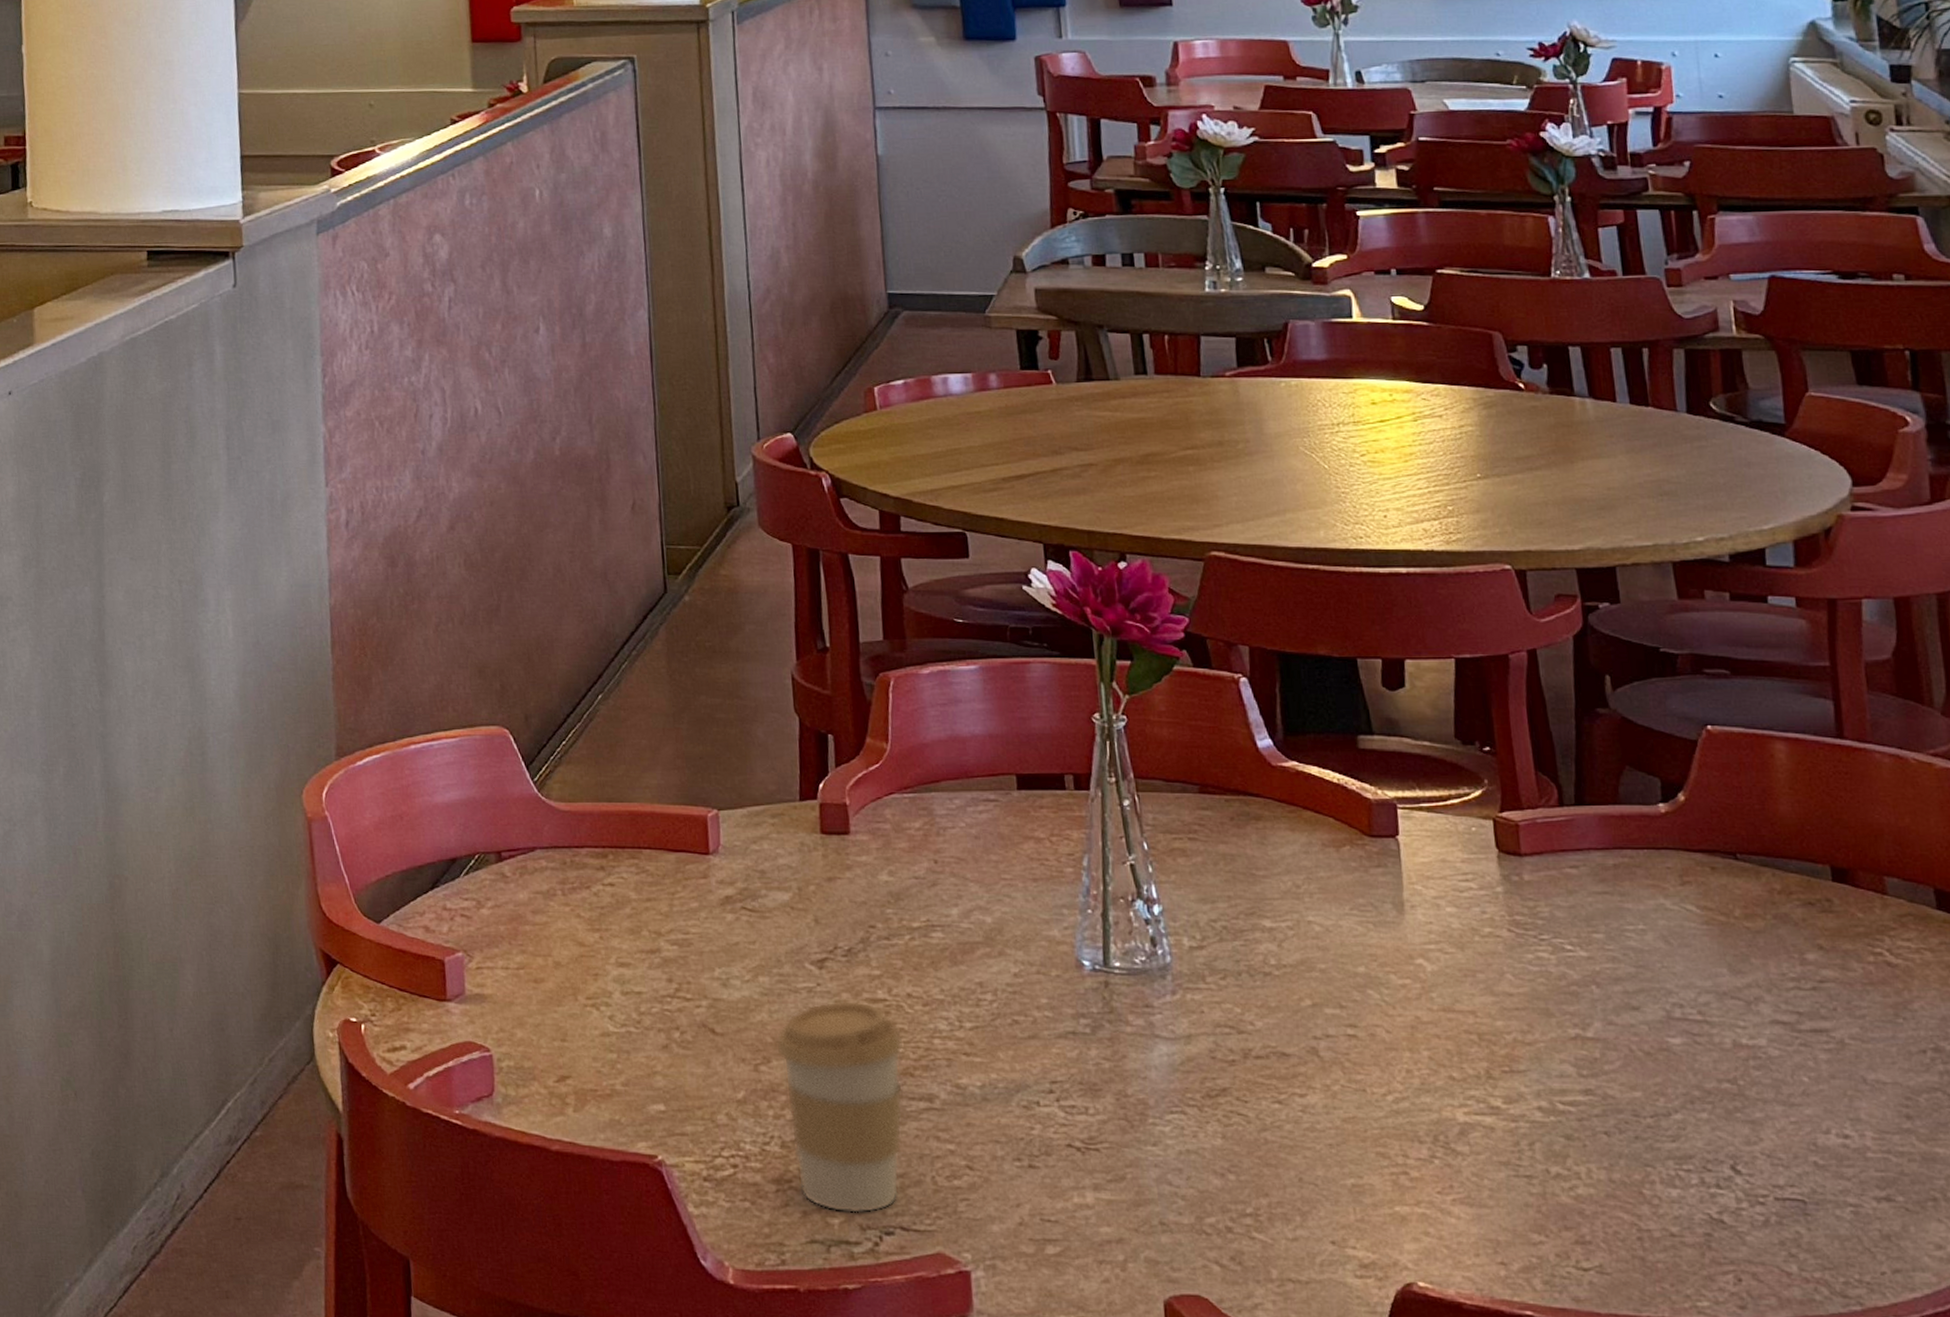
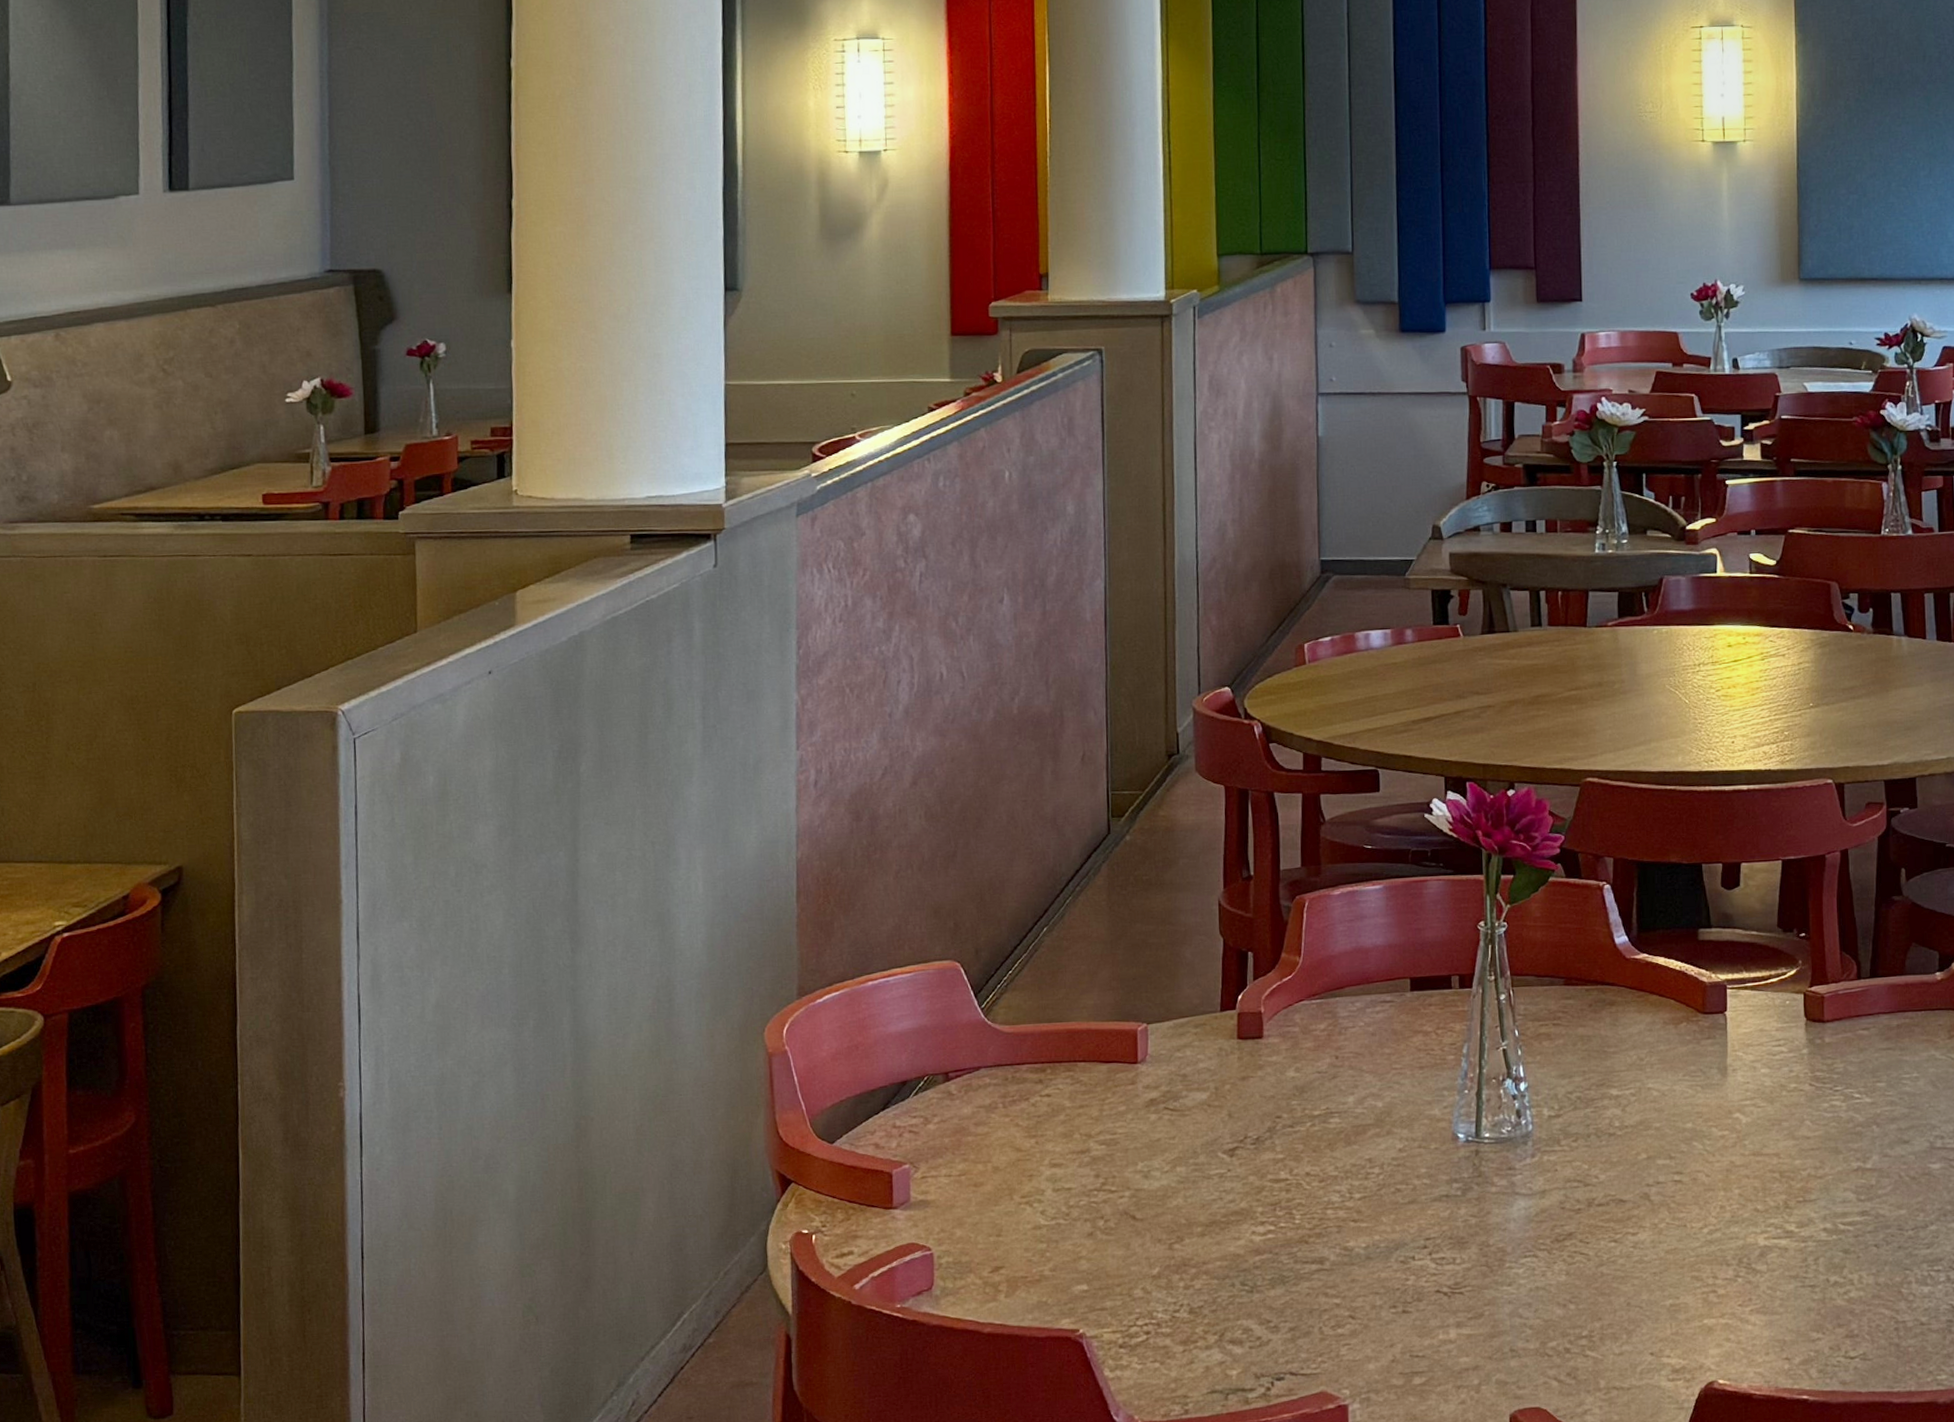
coffee cup: present [775,1000,905,1214] -> none [1188,1182,1302,1365]

